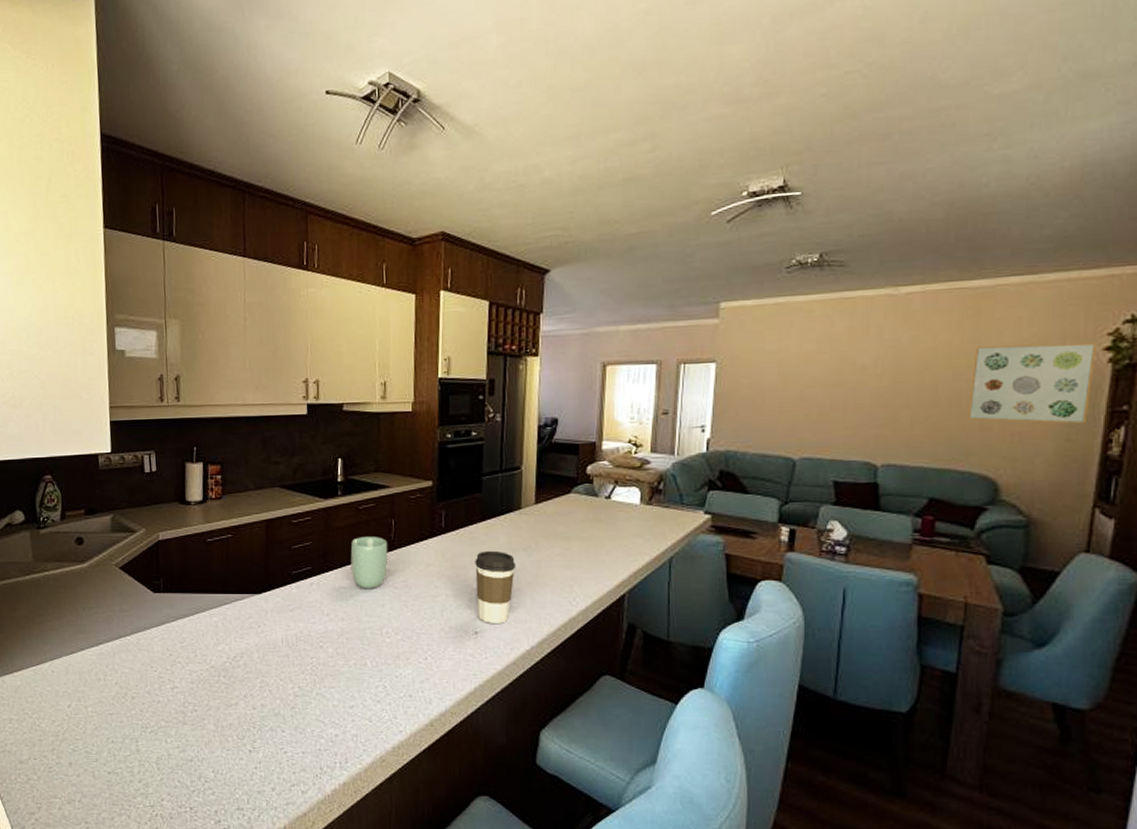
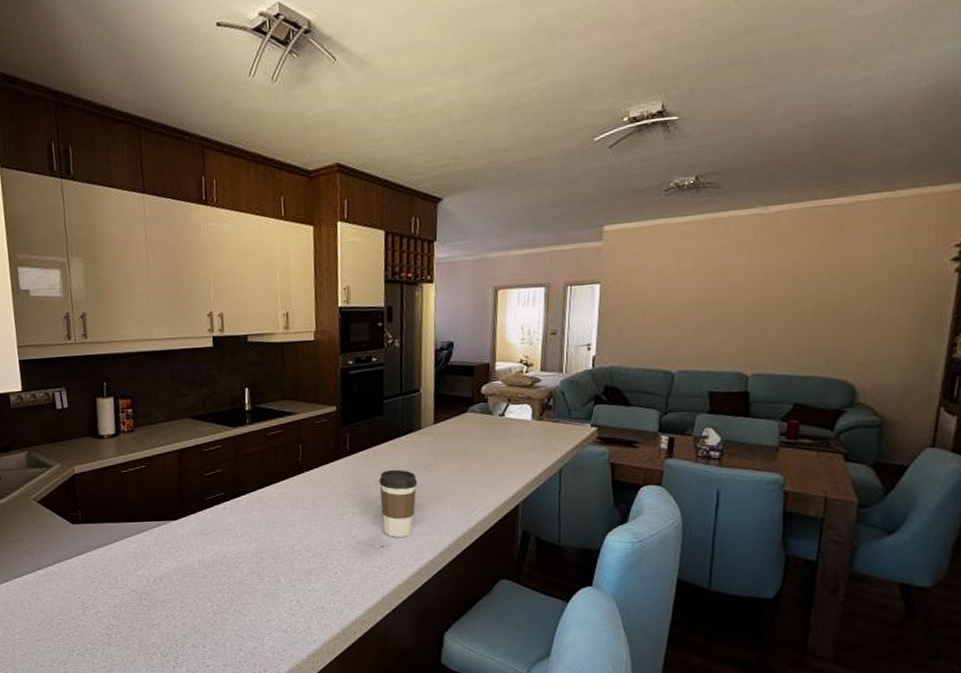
cup: present [350,537,388,588] -> none [260,461,297,510]
wall art: present [967,343,1097,424] -> none [829,254,946,330]

